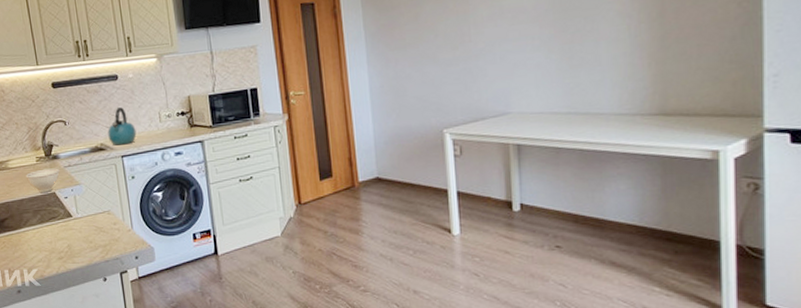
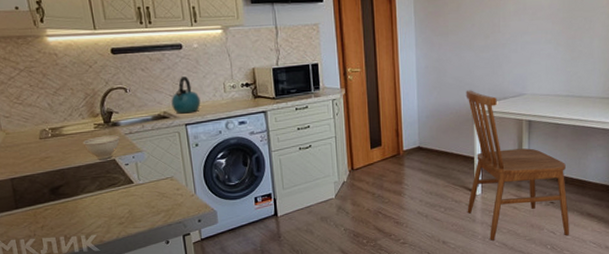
dining chair: none [432,110,587,292] -> present [466,90,570,241]

